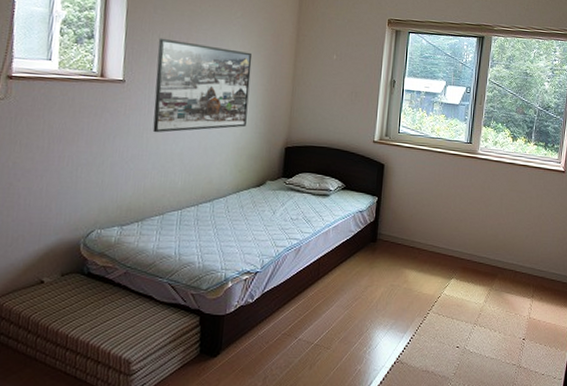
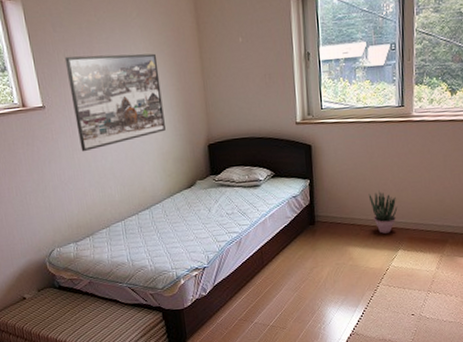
potted plant: none [430,217,456,260] -> present [368,190,398,234]

